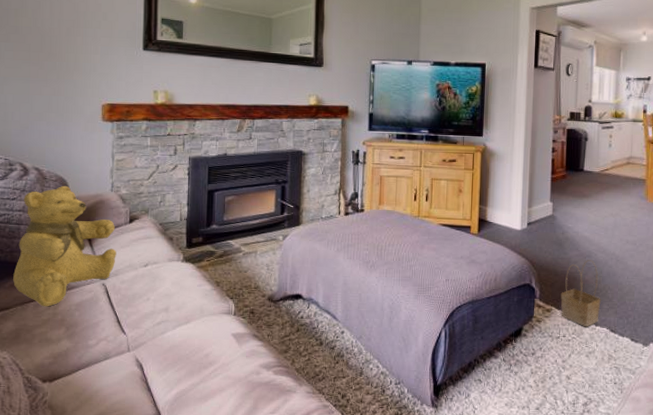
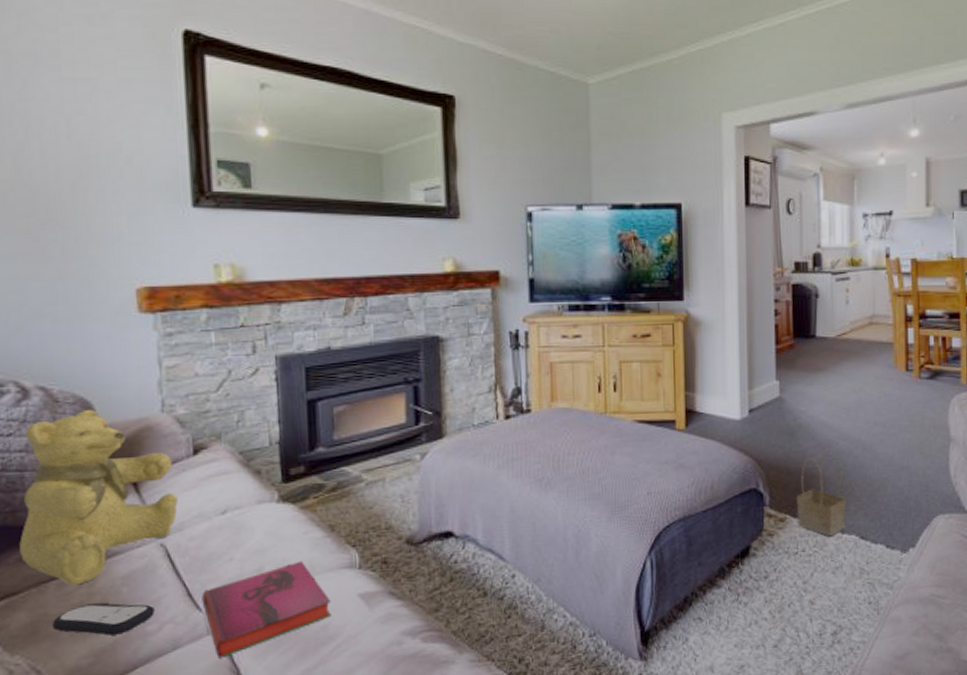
remote control: none [29,321,95,345] -> present [53,603,155,636]
hardback book: none [126,305,213,370] -> present [201,560,331,659]

